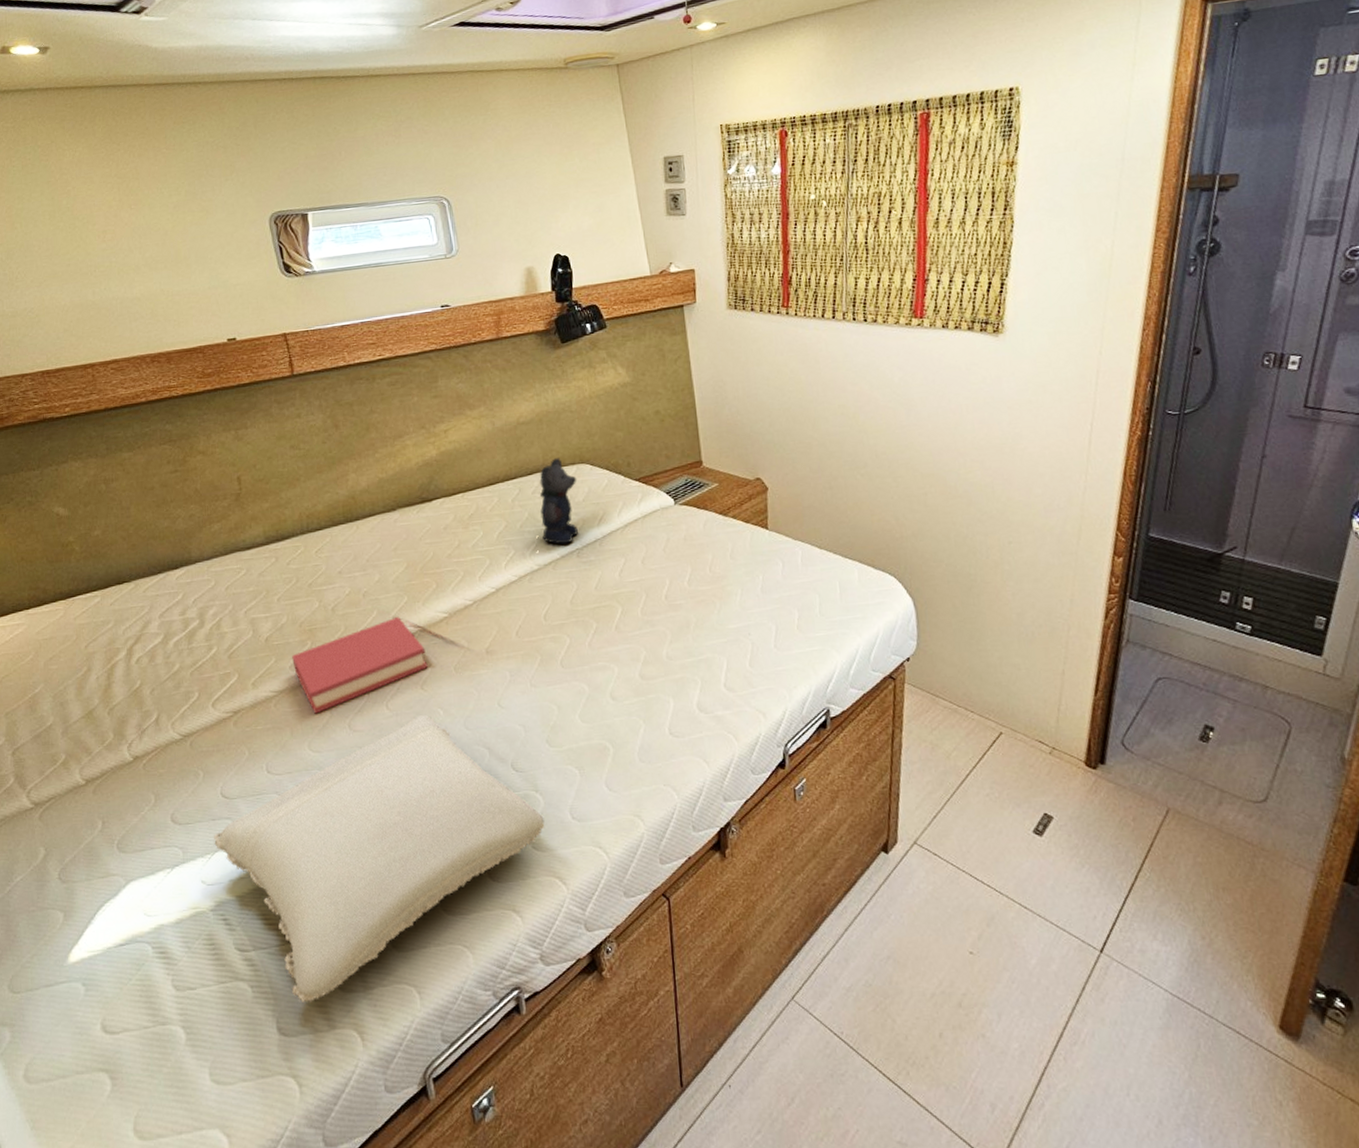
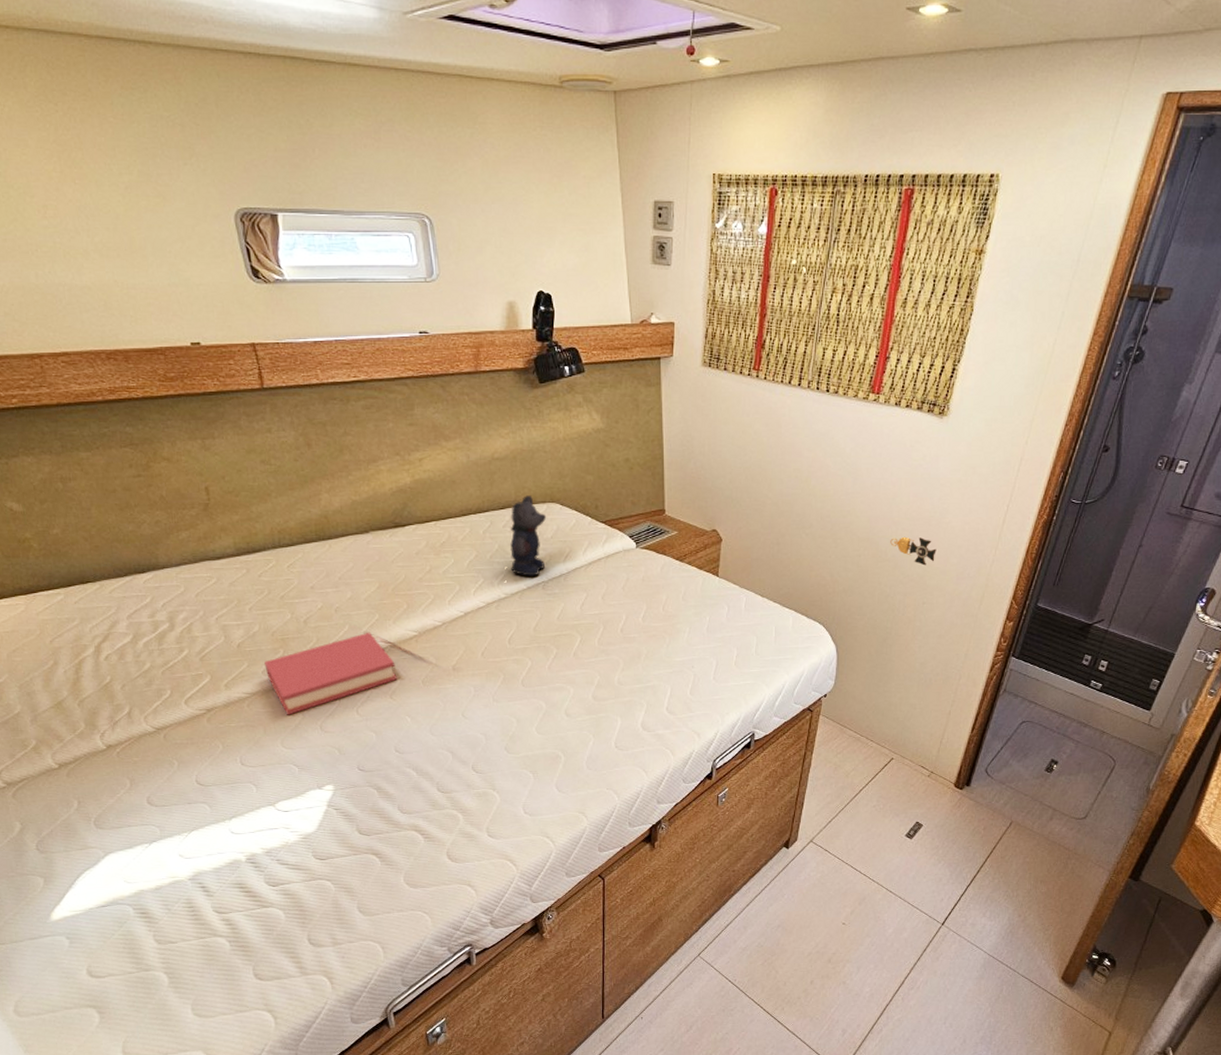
pillow: present [214,715,545,1002] -> none [190,721,500,954]
medal: none [959,468,1015,500] -> present [890,536,937,566]

